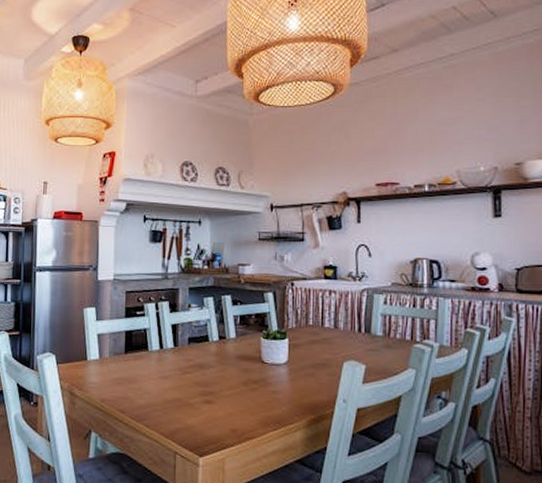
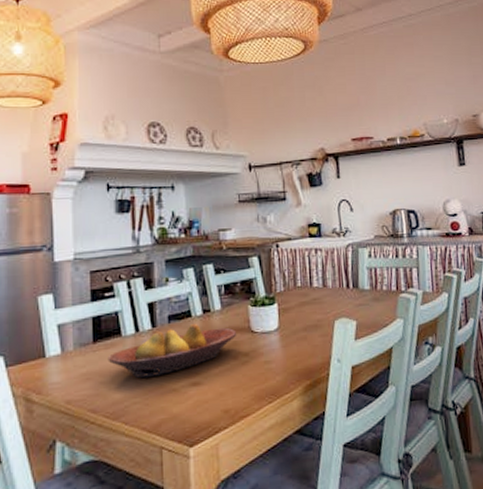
fruit bowl: none [136,347,249,390] -> present [107,323,237,379]

